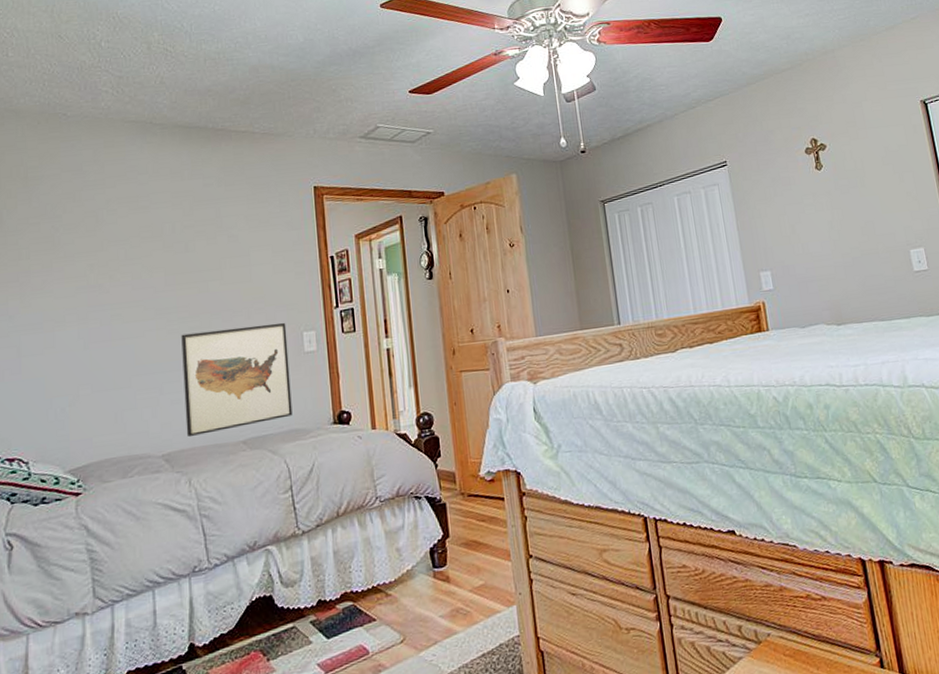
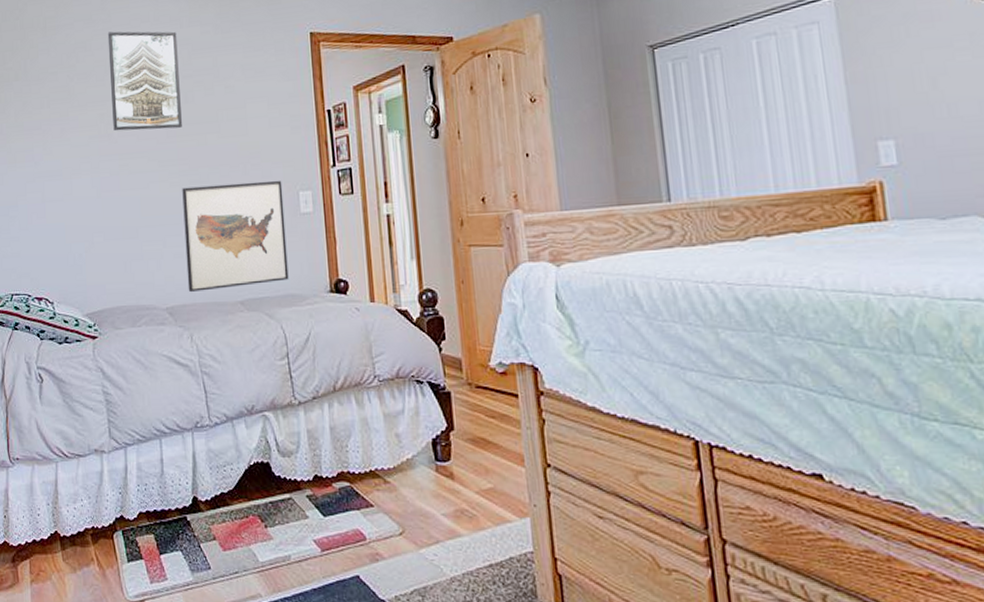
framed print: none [100,182,182,281] -> present [107,31,182,131]

